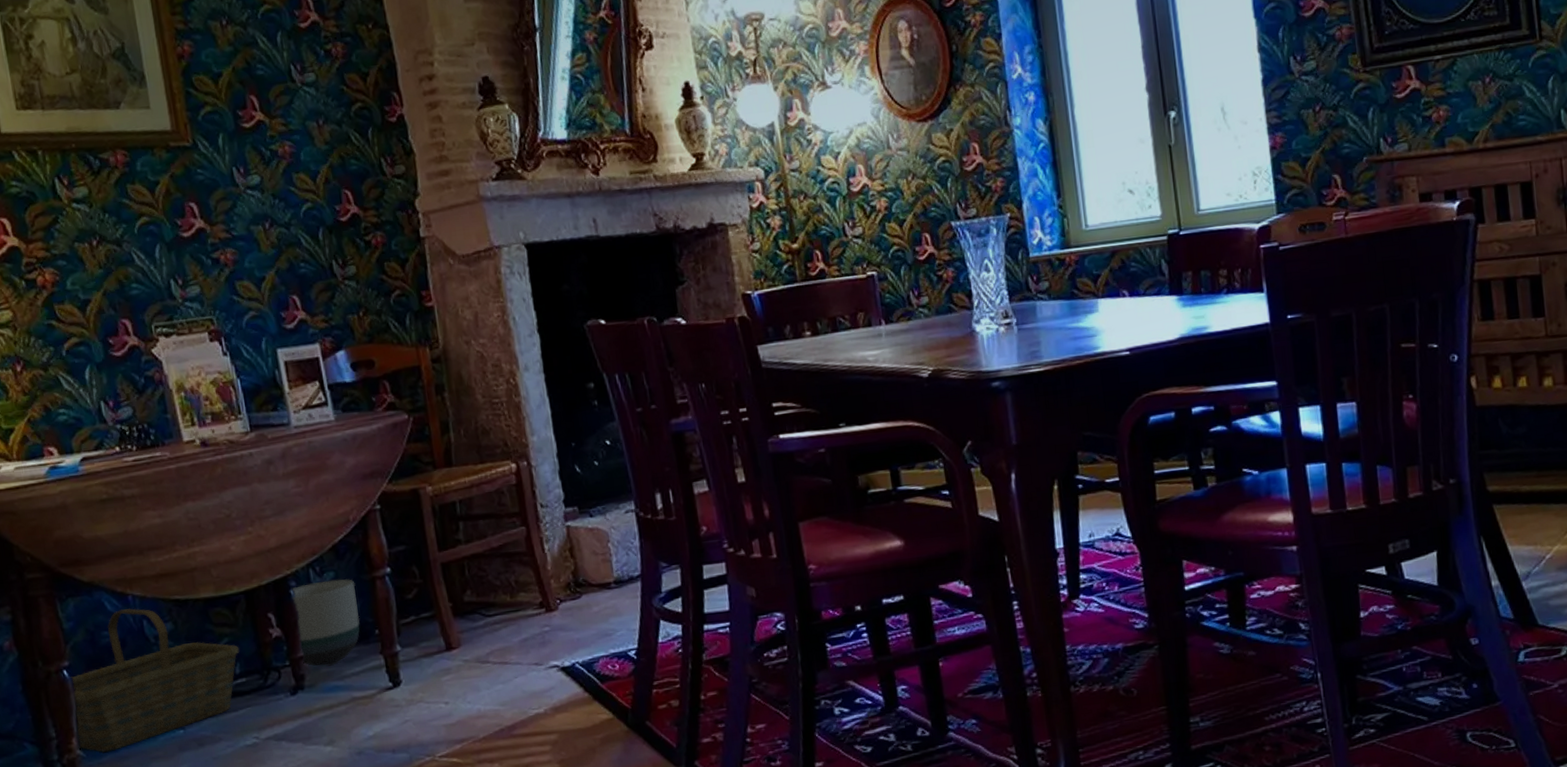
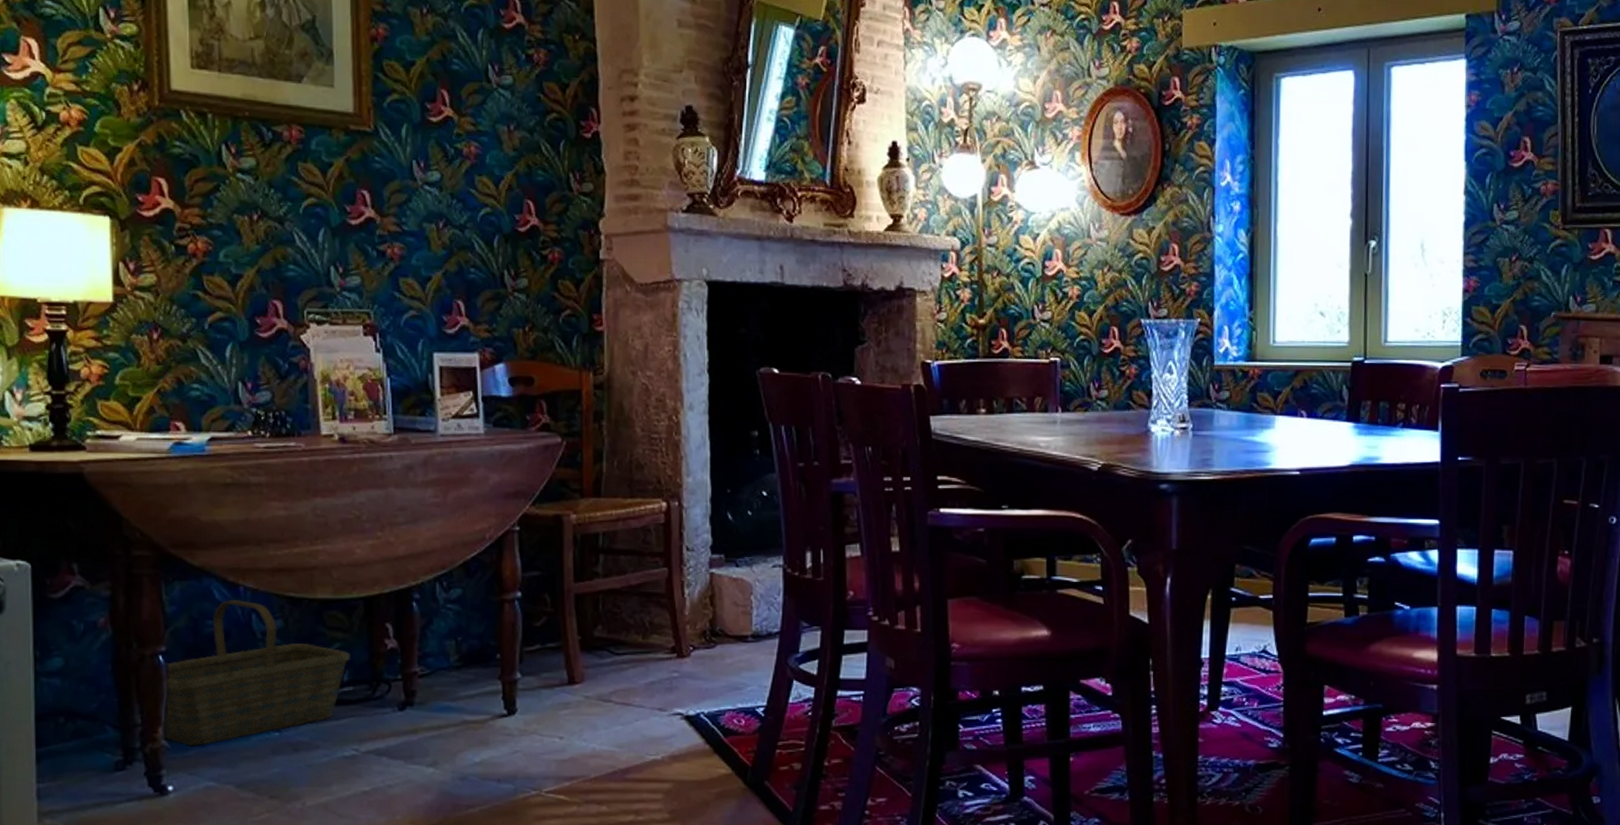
planter: present [292,579,360,666] -> none [414,597,482,684]

